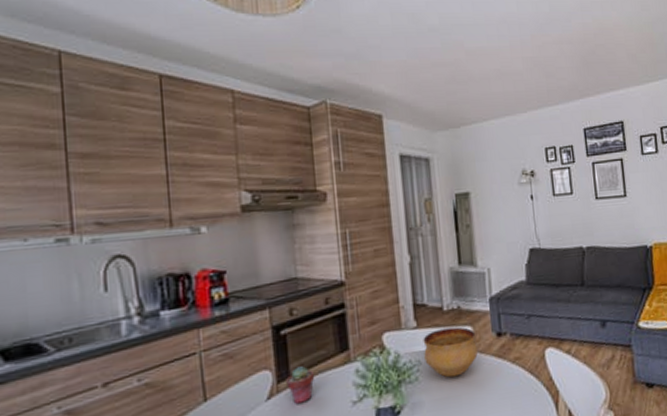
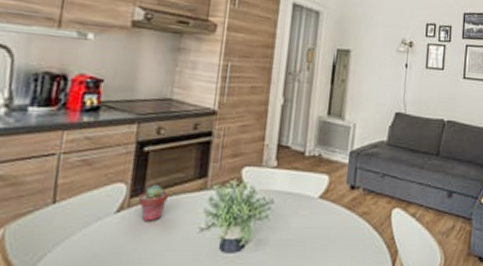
bowl: present [423,327,478,378] -> none [278,173,331,221]

